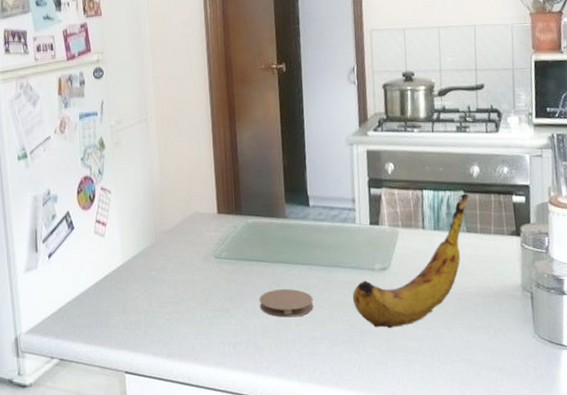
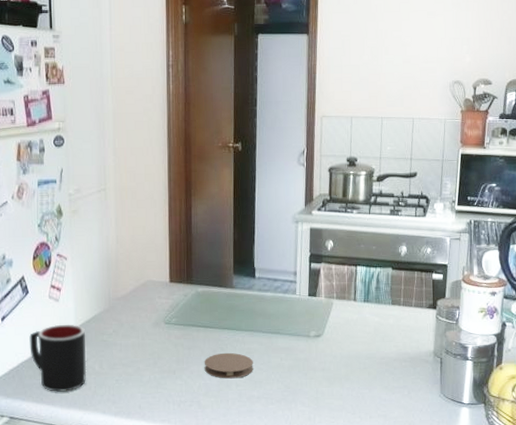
mug: none [76,260,136,332] -> present [29,324,87,392]
banana: present [352,193,471,329] -> none [288,270,398,389]

